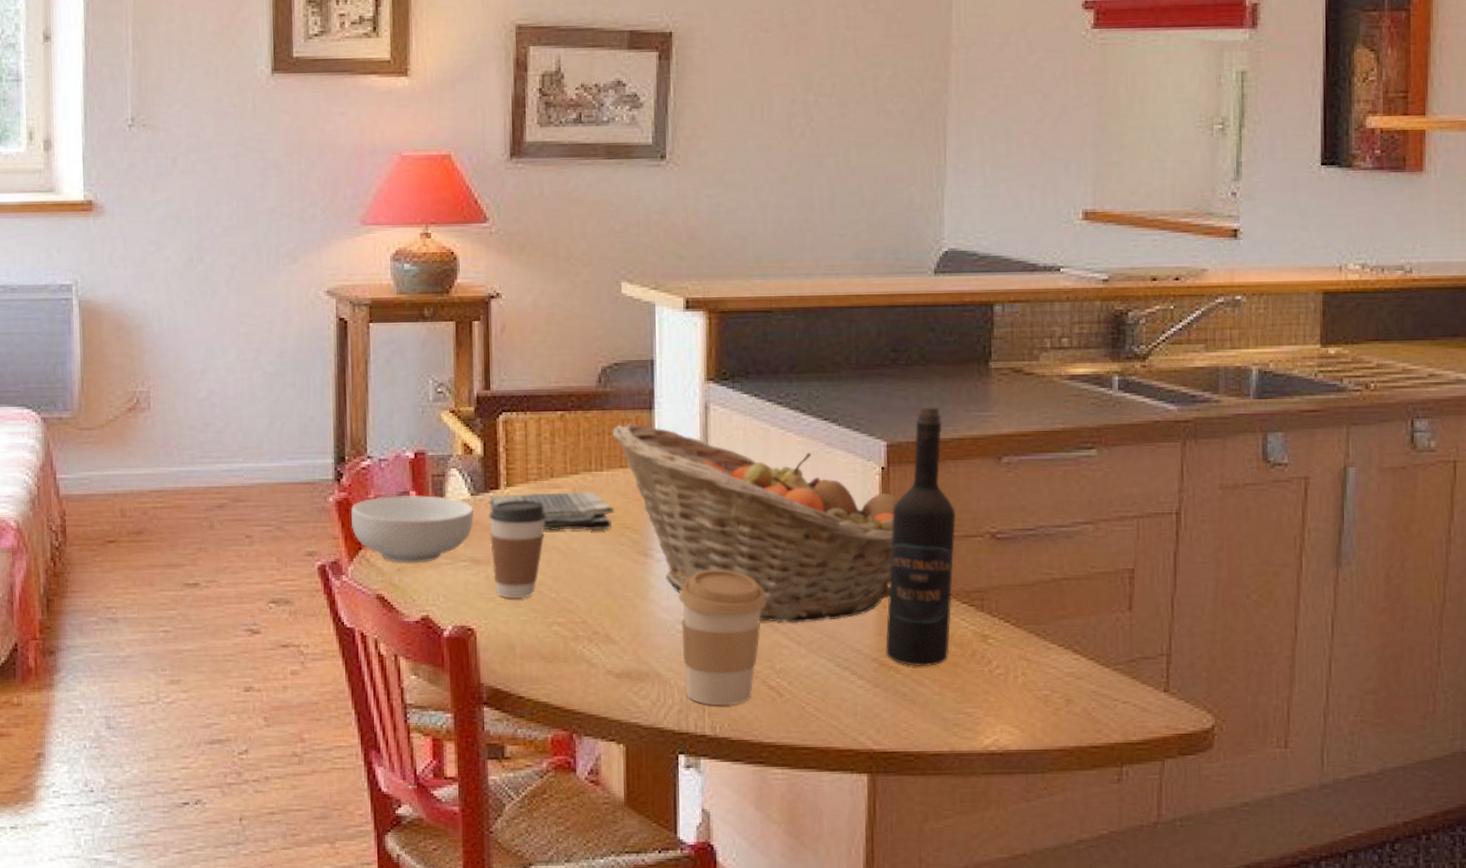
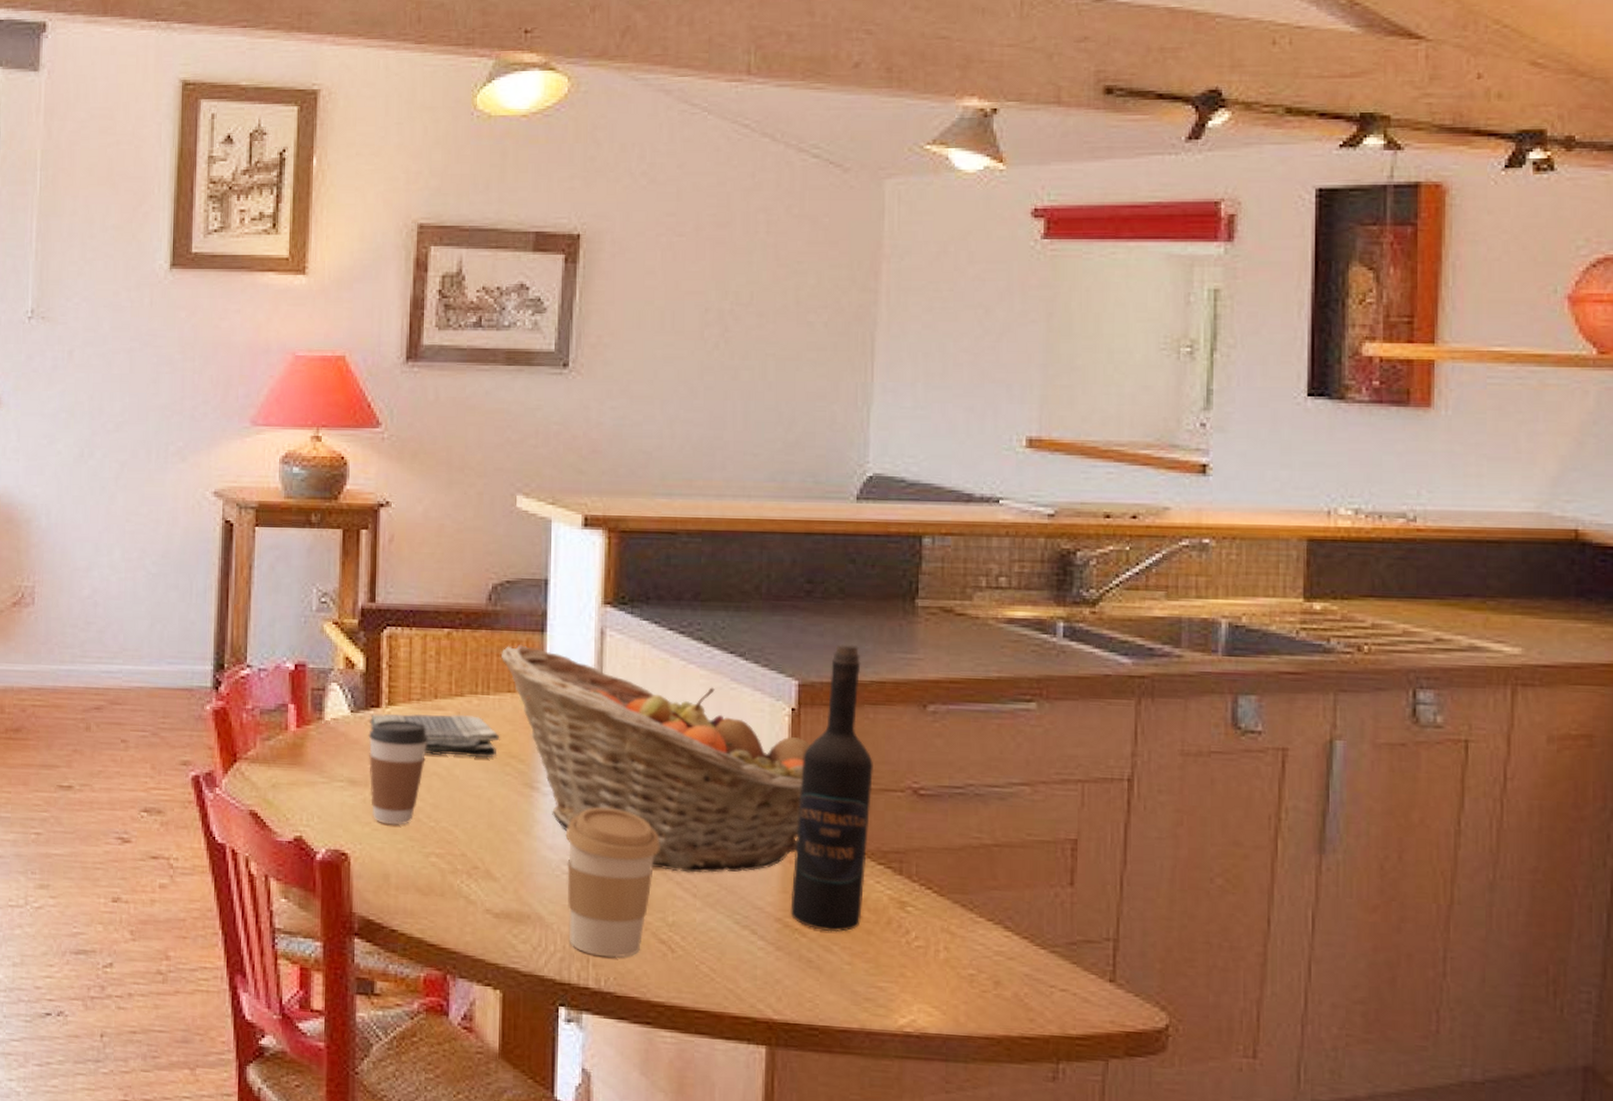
cereal bowl: present [351,495,474,564] -> none [228,708,353,781]

